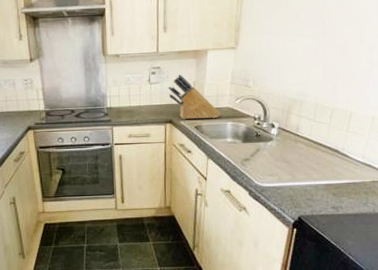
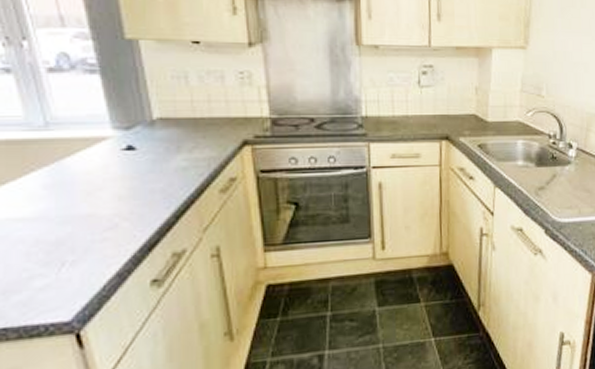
knife block: present [168,75,221,120] -> none [443,77,510,136]

